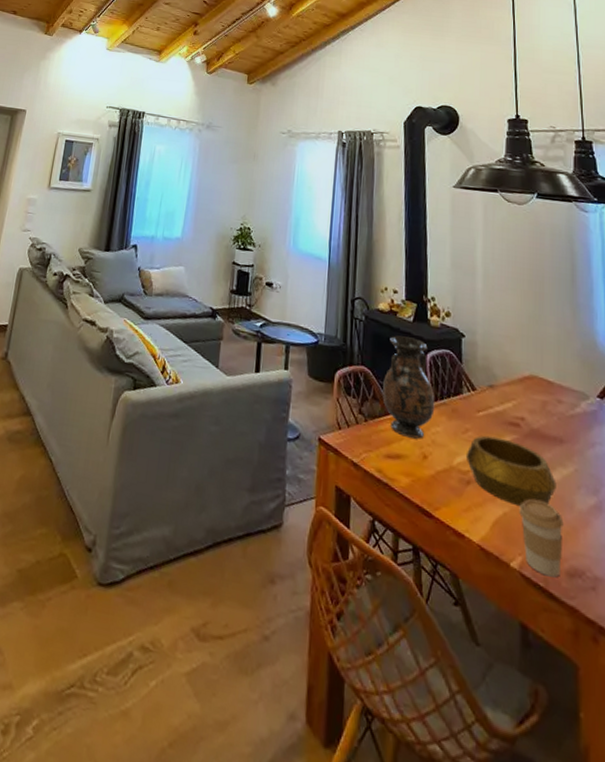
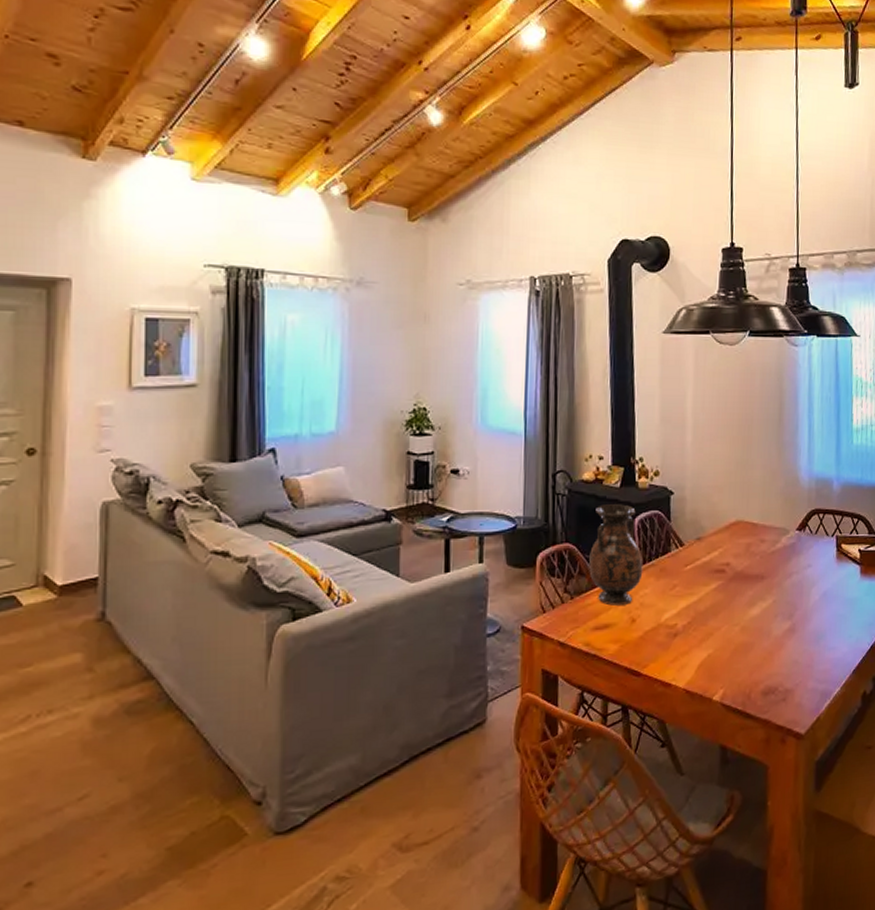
decorative bowl: present [465,435,556,506] -> none [673,586,756,645]
coffee cup: present [519,499,564,578] -> none [722,635,761,700]

